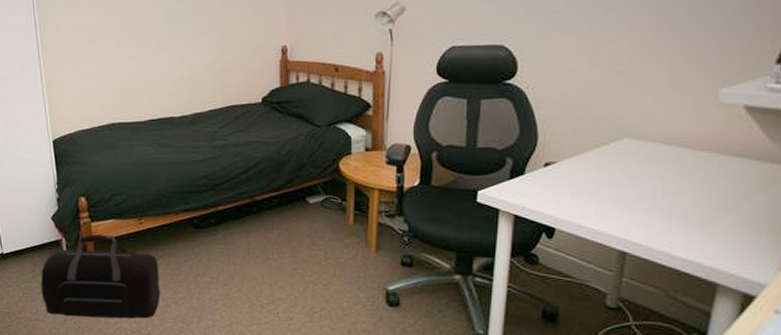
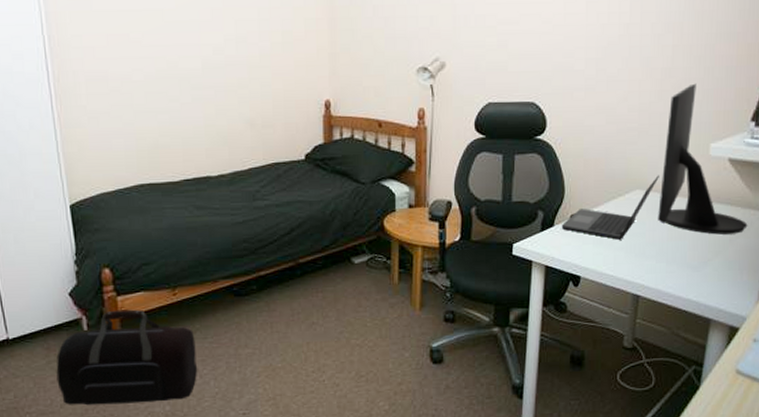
laptop: none [533,123,654,191] -> present [561,175,659,240]
computer monitor: none [651,22,770,190] -> present [658,83,748,235]

